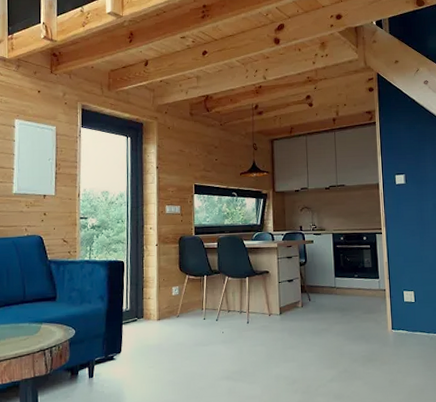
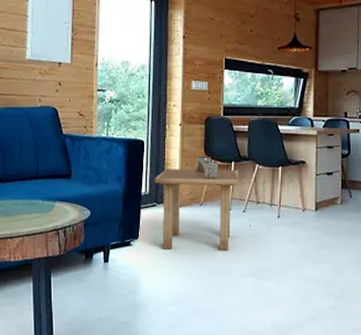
side table: none [134,272,211,361] -> present [154,157,238,250]

